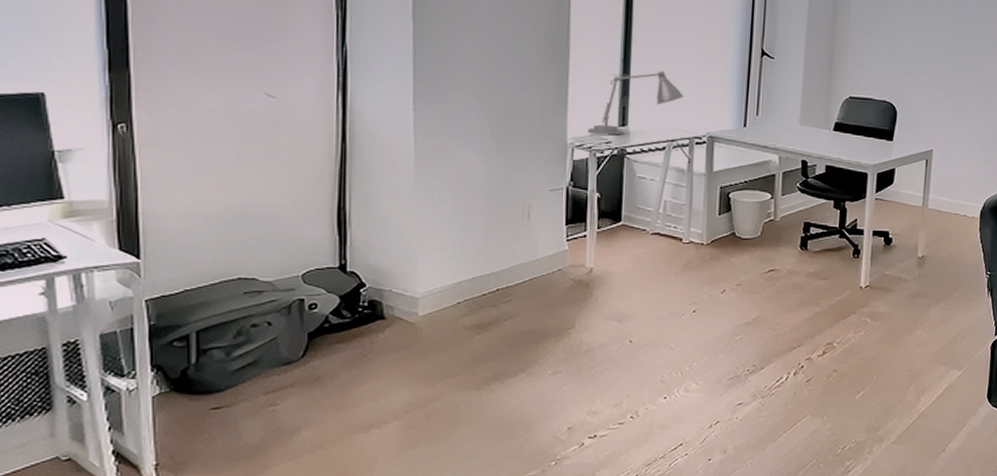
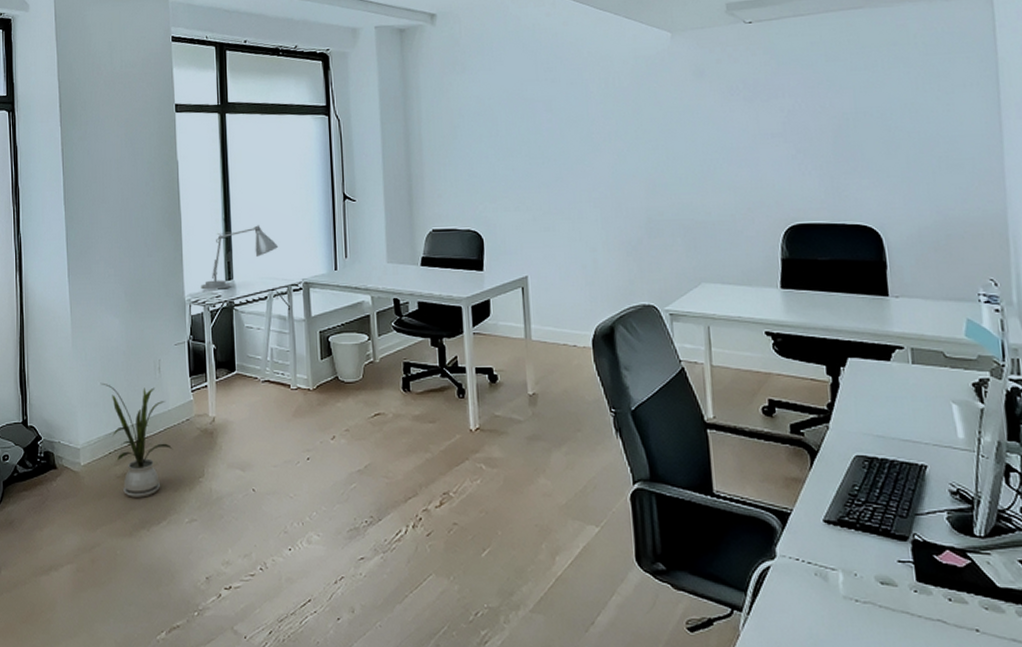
house plant: none [450,226,539,350] -> present [100,382,173,498]

